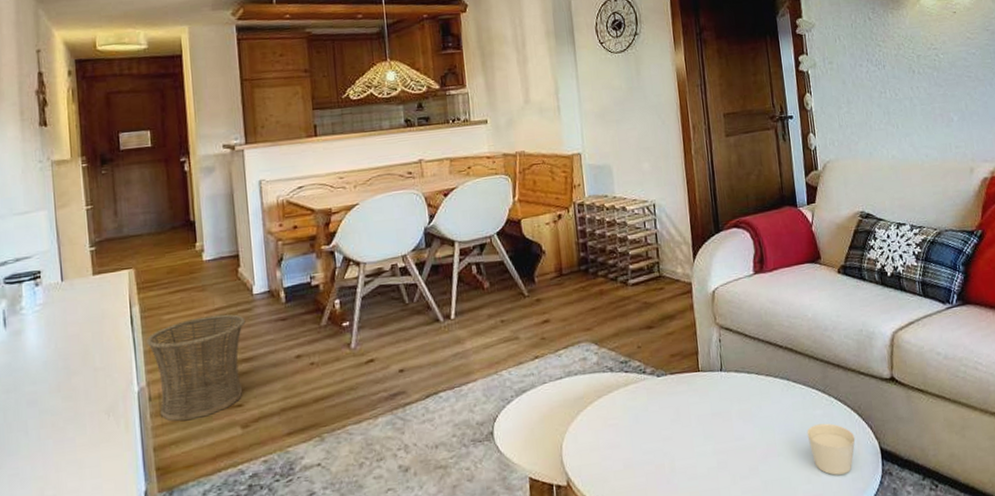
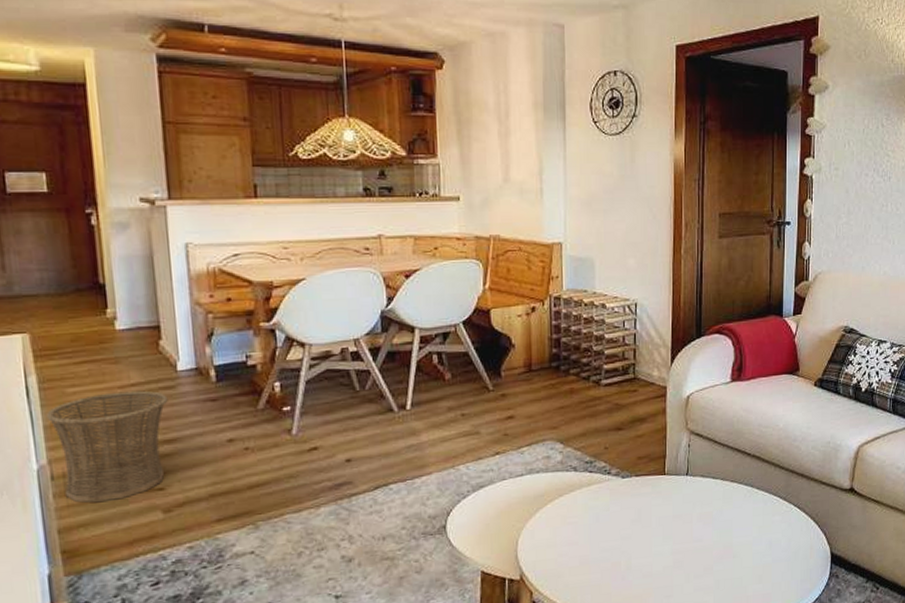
candle: present [806,423,856,476] -> none [763,528,809,577]

